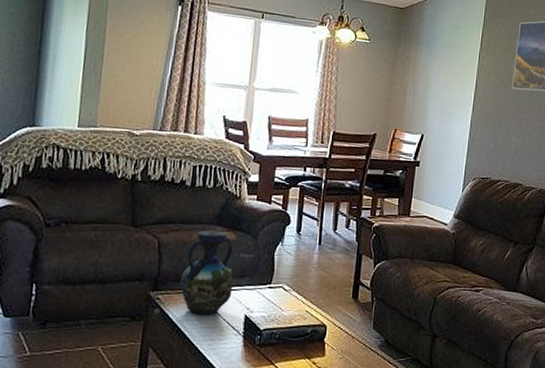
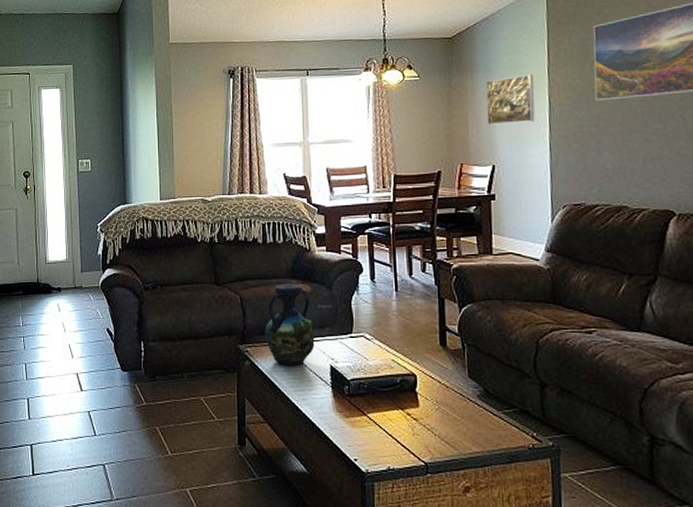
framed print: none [423,55,467,99] -> present [486,74,535,125]

